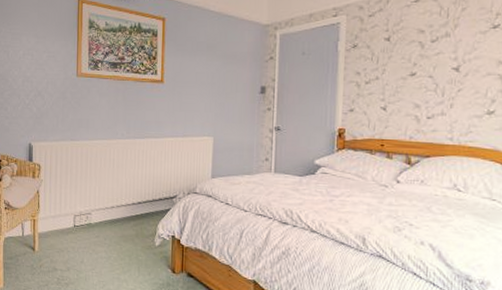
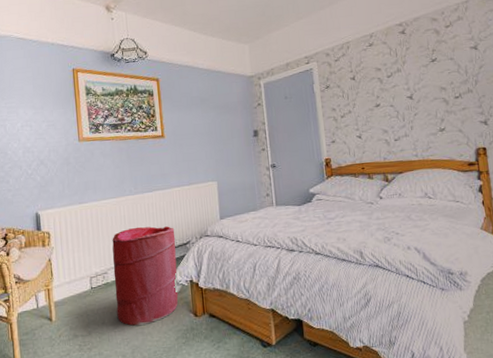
laundry hamper: none [96,172,163,272] -> present [112,226,179,326]

